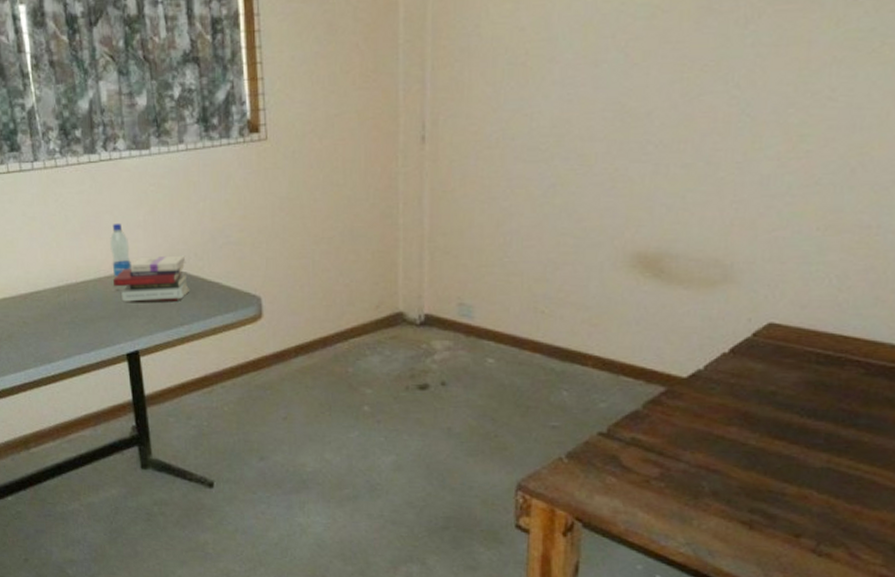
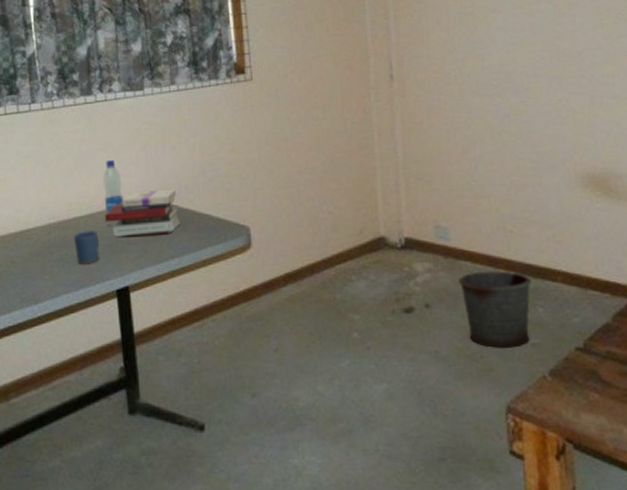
mug: none [82,295,109,328] -> present [73,231,100,264]
bucket: none [479,352,560,430] -> present [458,271,532,349]

